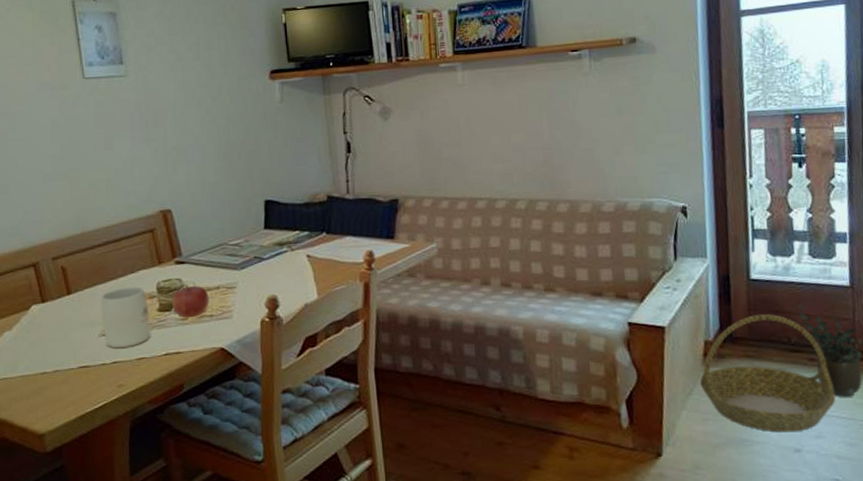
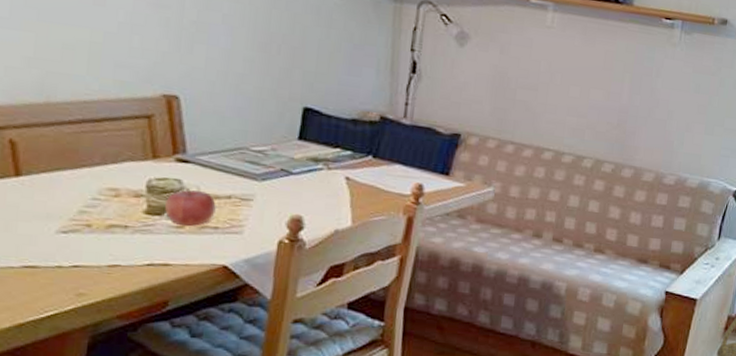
mug: present [100,286,151,349] -> none [62,178,132,252]

